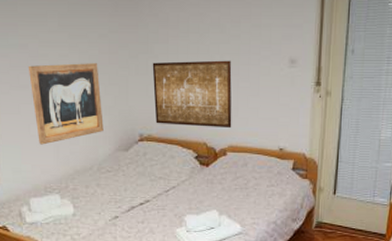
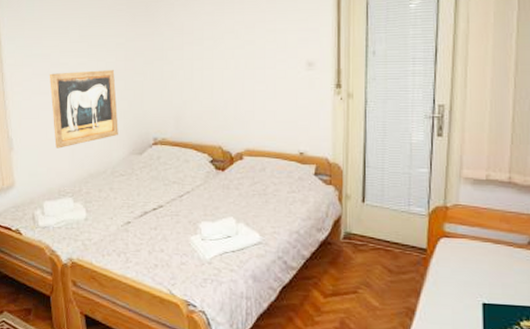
wall art: present [152,60,232,129] -> none [167,64,248,132]

